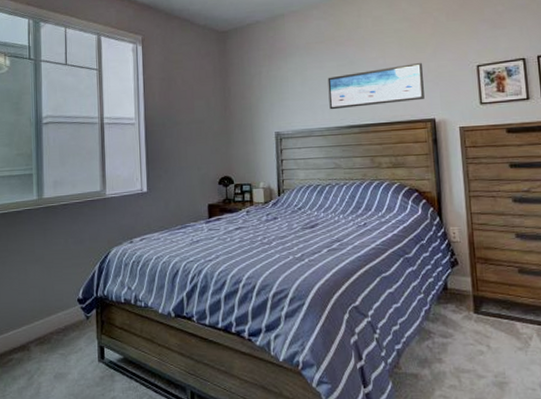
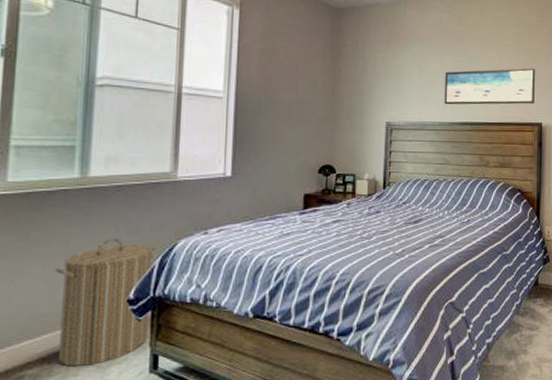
laundry hamper: none [27,247,96,353] -> present [55,238,158,367]

